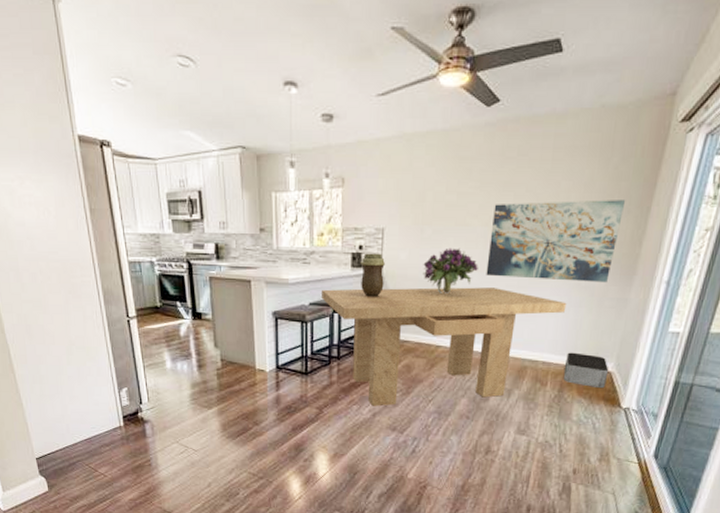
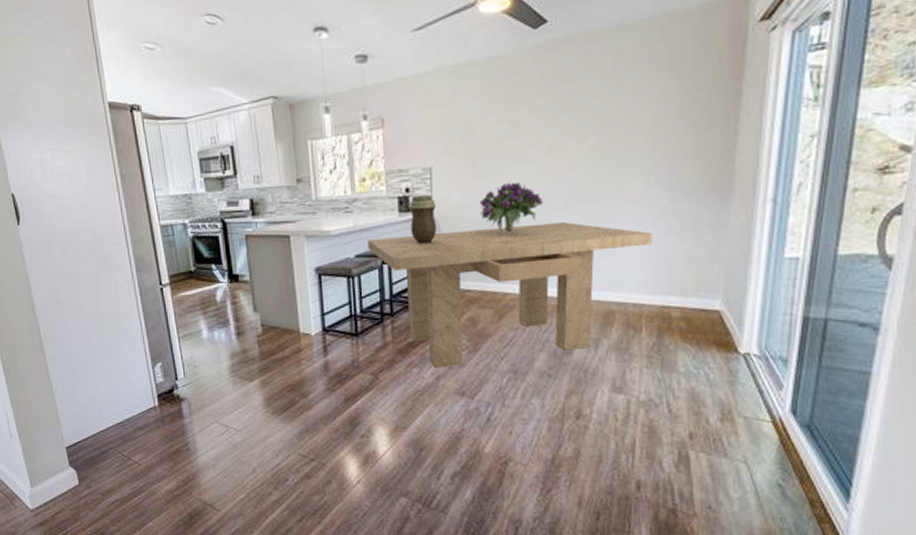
wall art: present [486,200,626,282] -> none [552,112,708,210]
storage bin: present [563,352,609,389] -> none [660,290,717,332]

